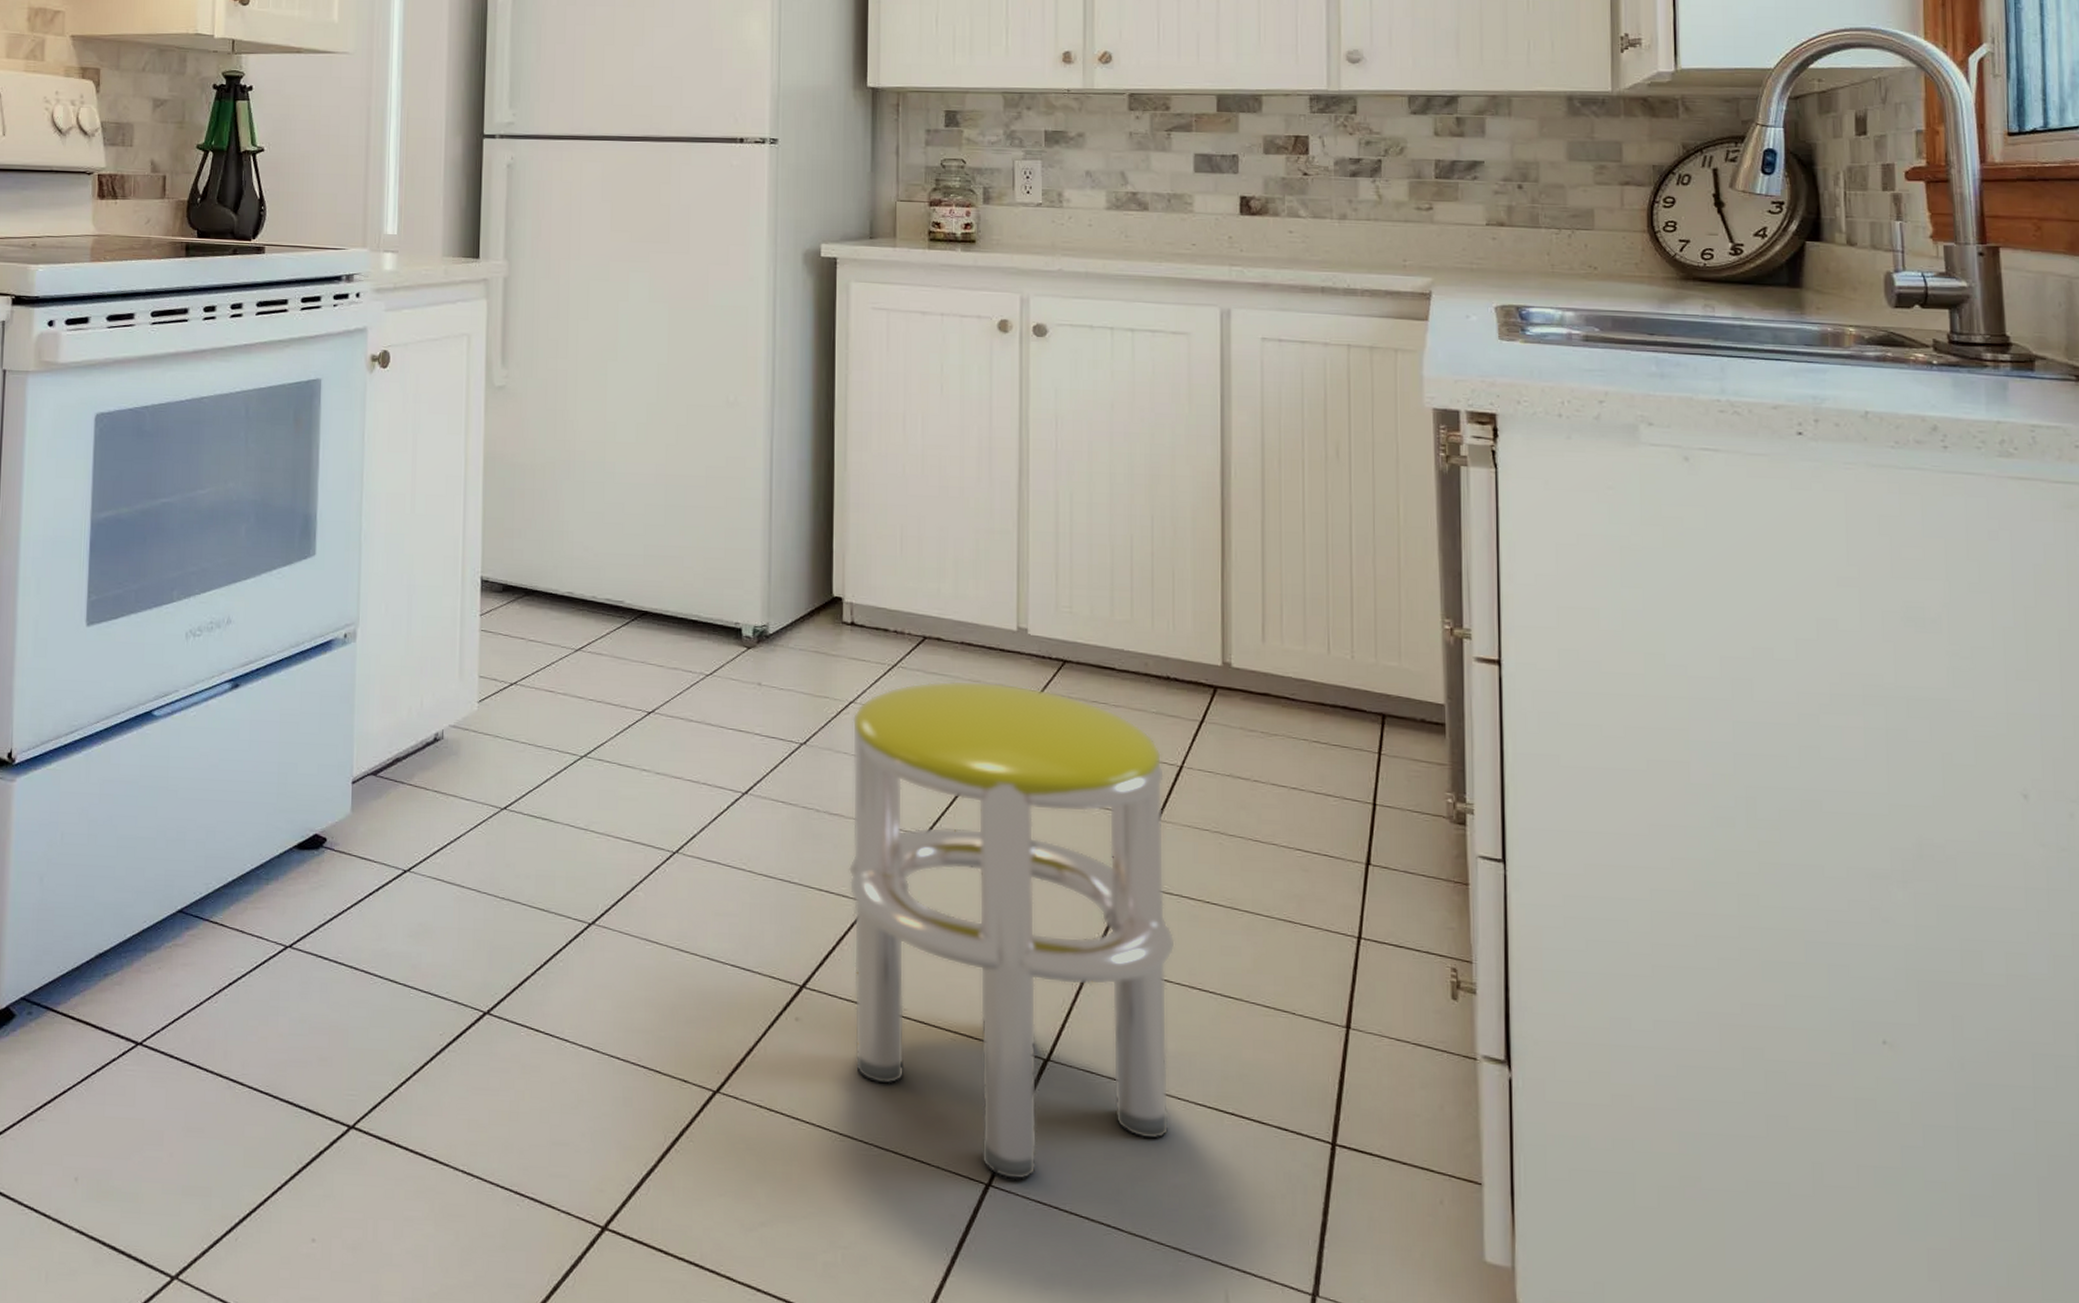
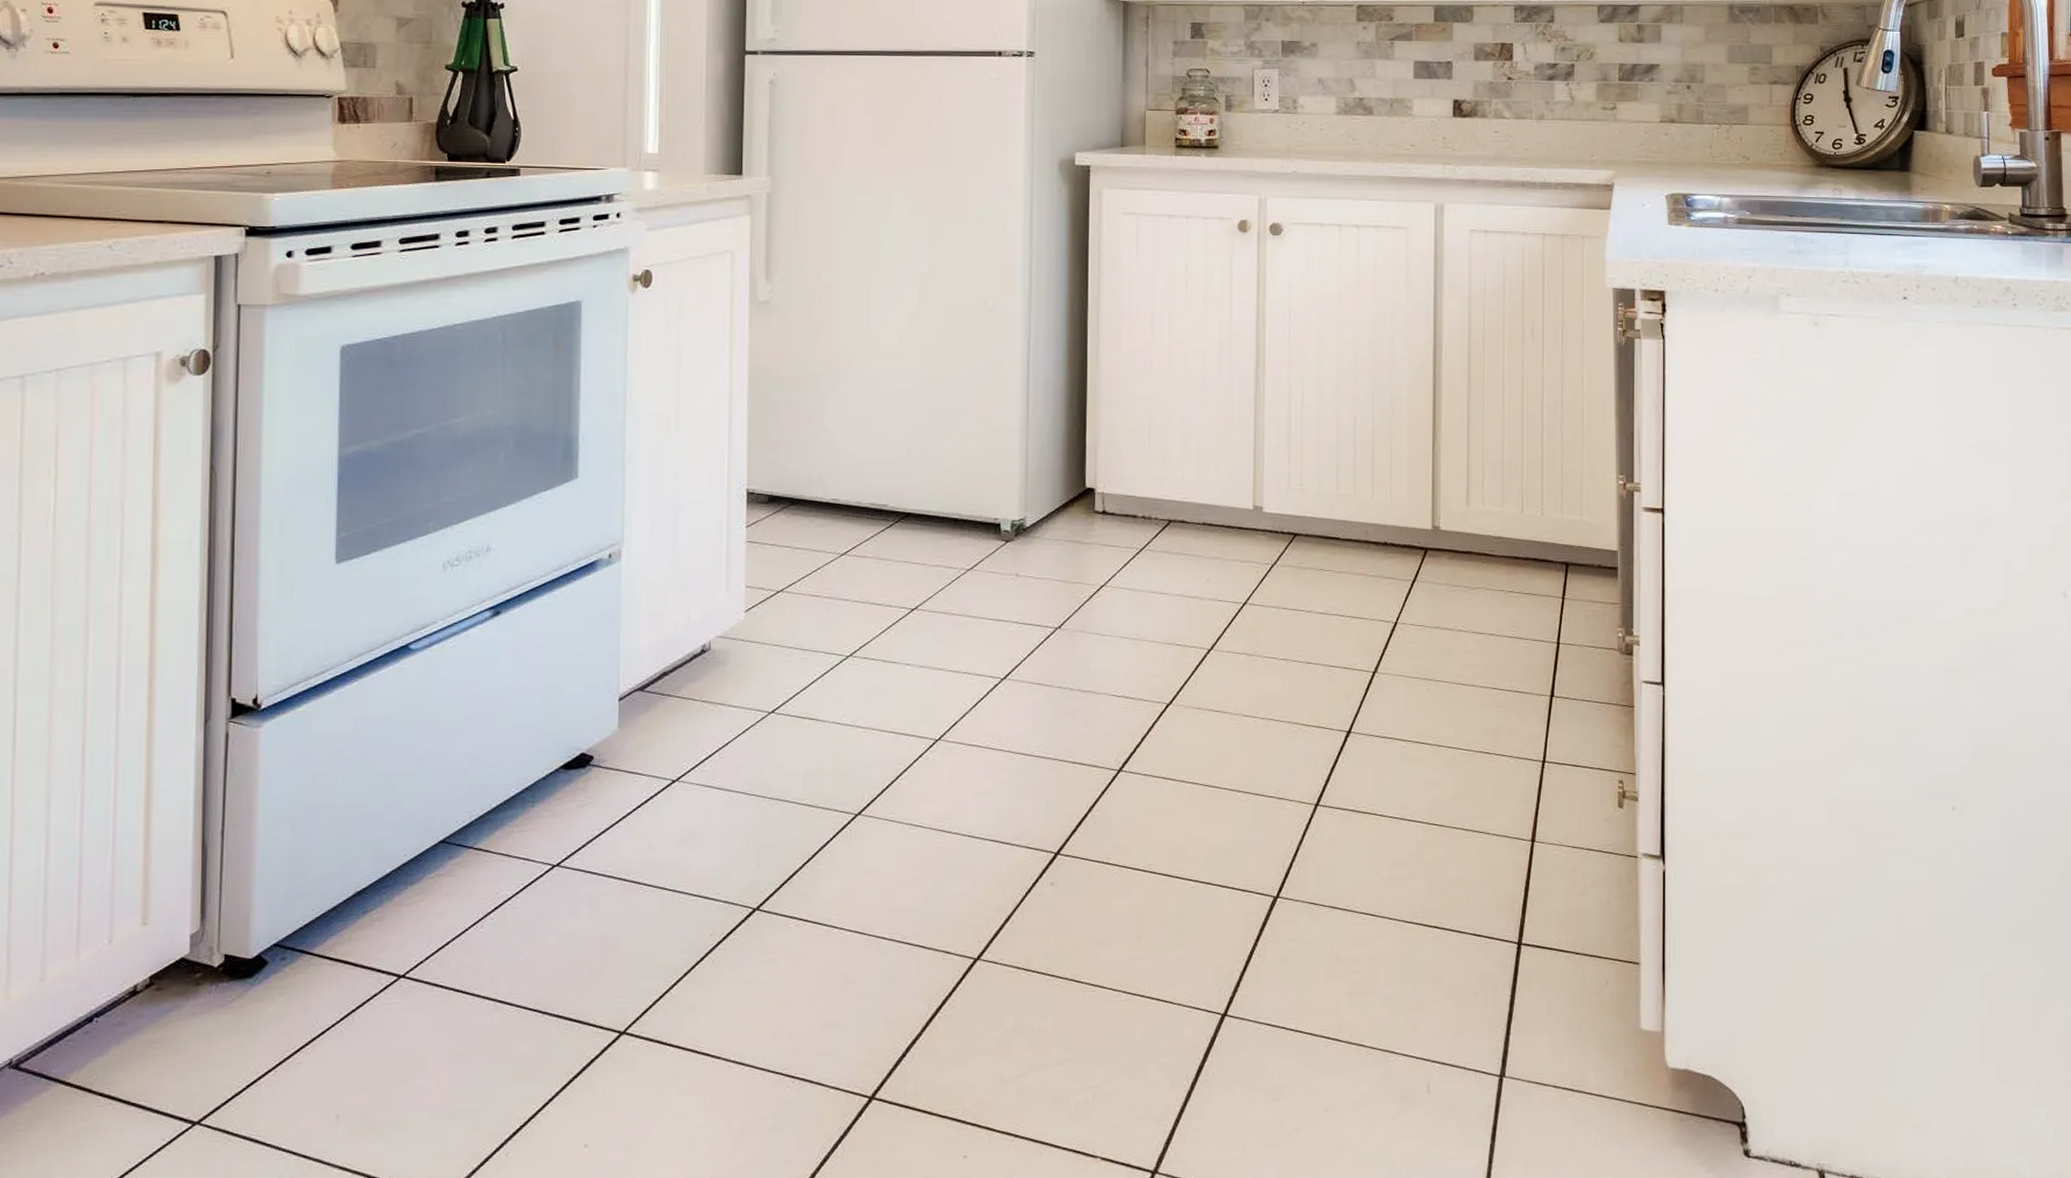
stool: present [848,680,1175,1181] -> none [1099,558,1388,1008]

